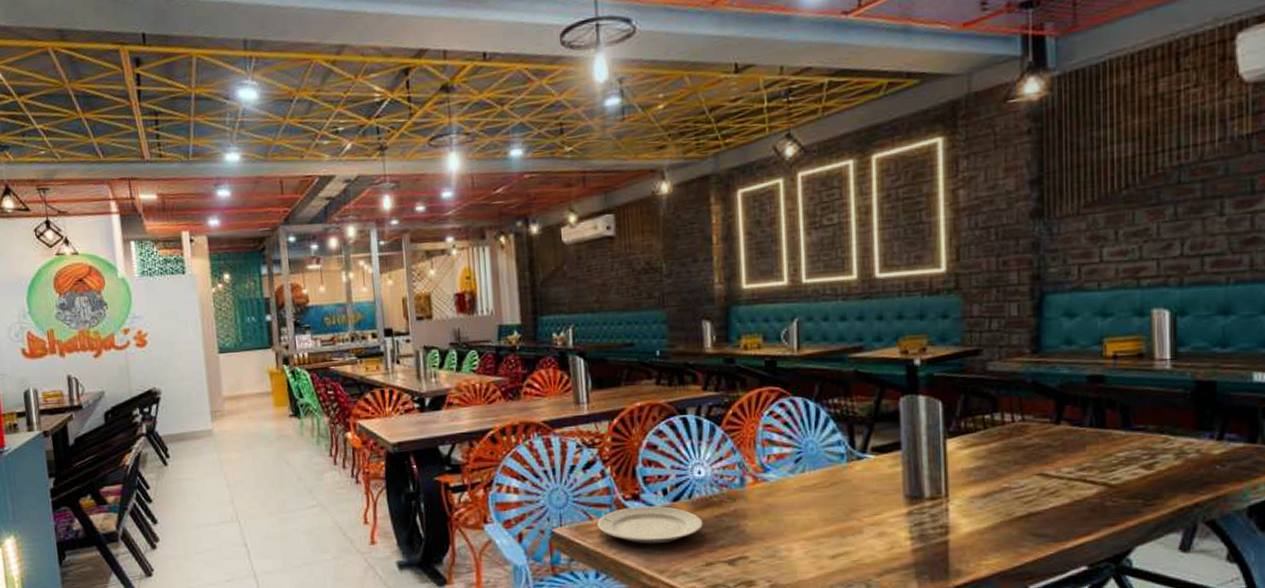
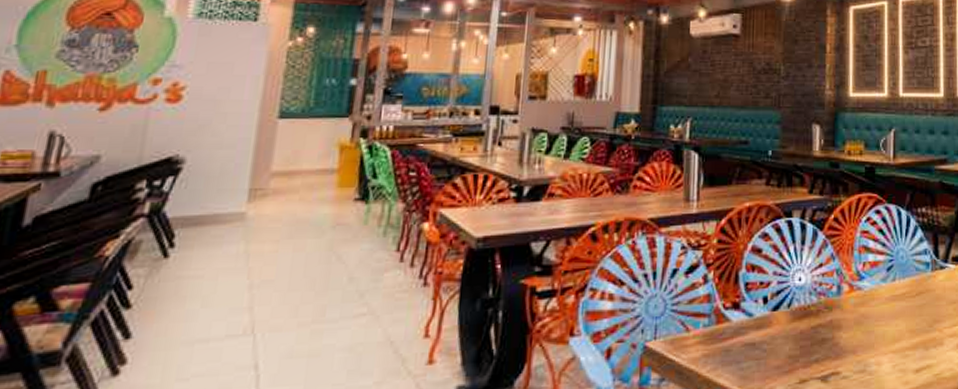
plate: present [597,506,703,544] -> none [694,315,800,360]

